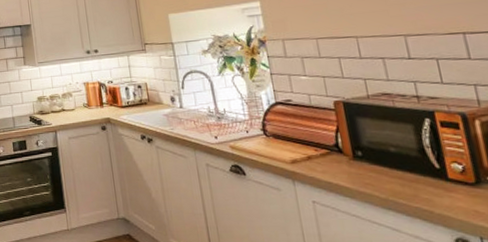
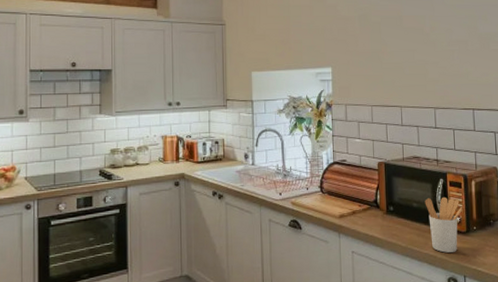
utensil holder: none [406,141,466,208] -> present [425,197,463,253]

